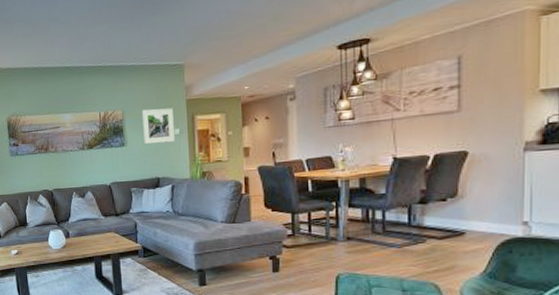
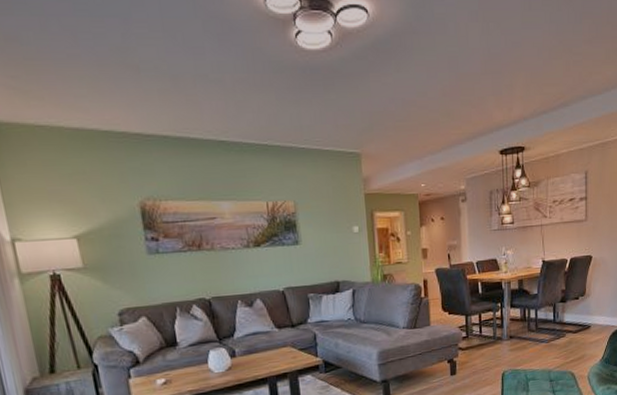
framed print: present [141,107,175,145] -> none [316,201,354,243]

